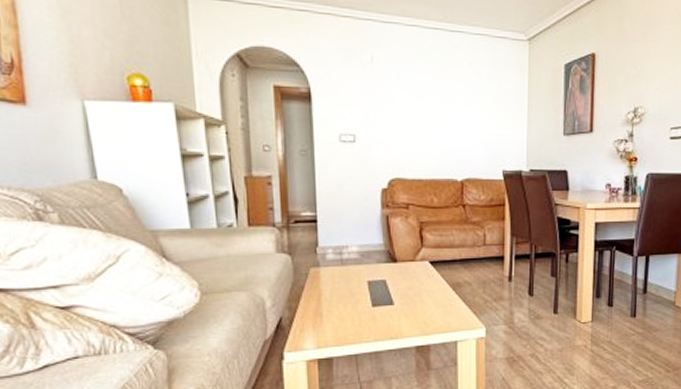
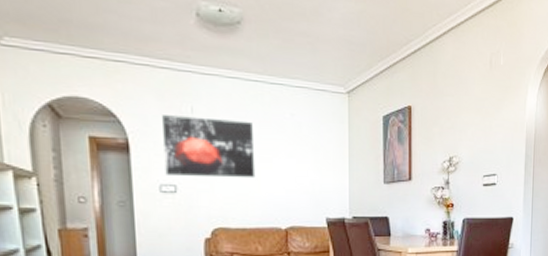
wall art: none [343,64,433,129] -> present [162,115,256,178]

